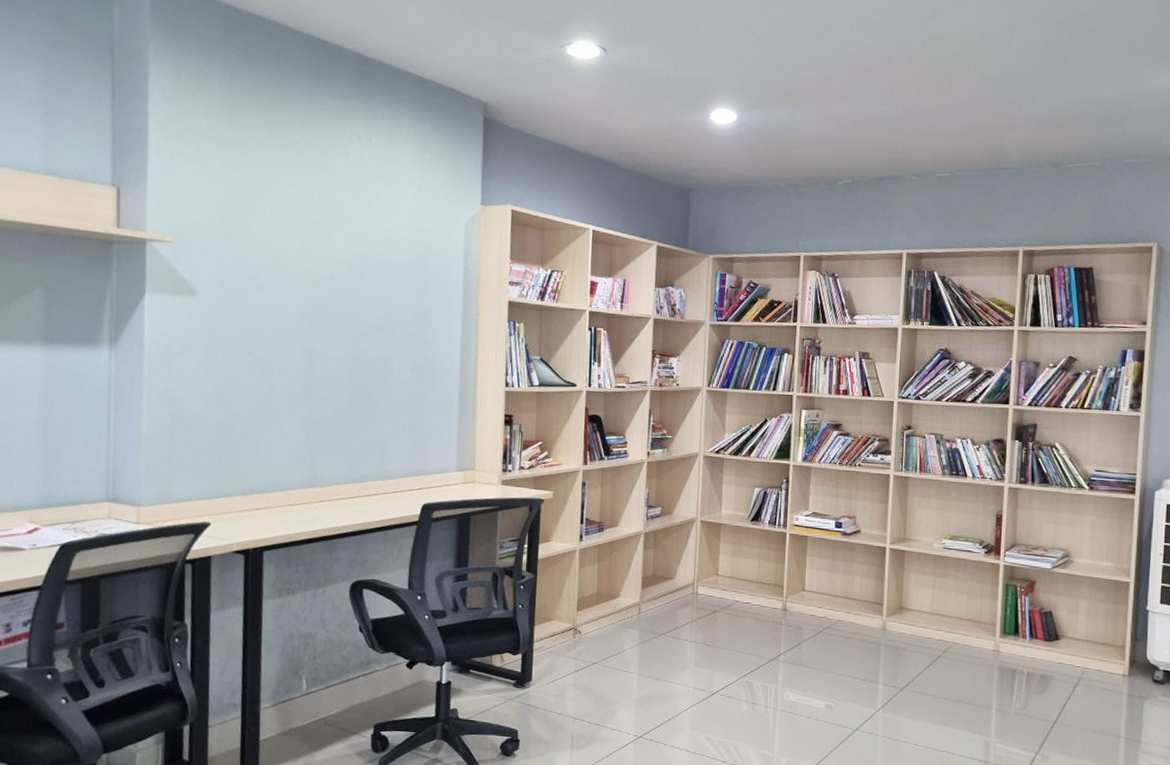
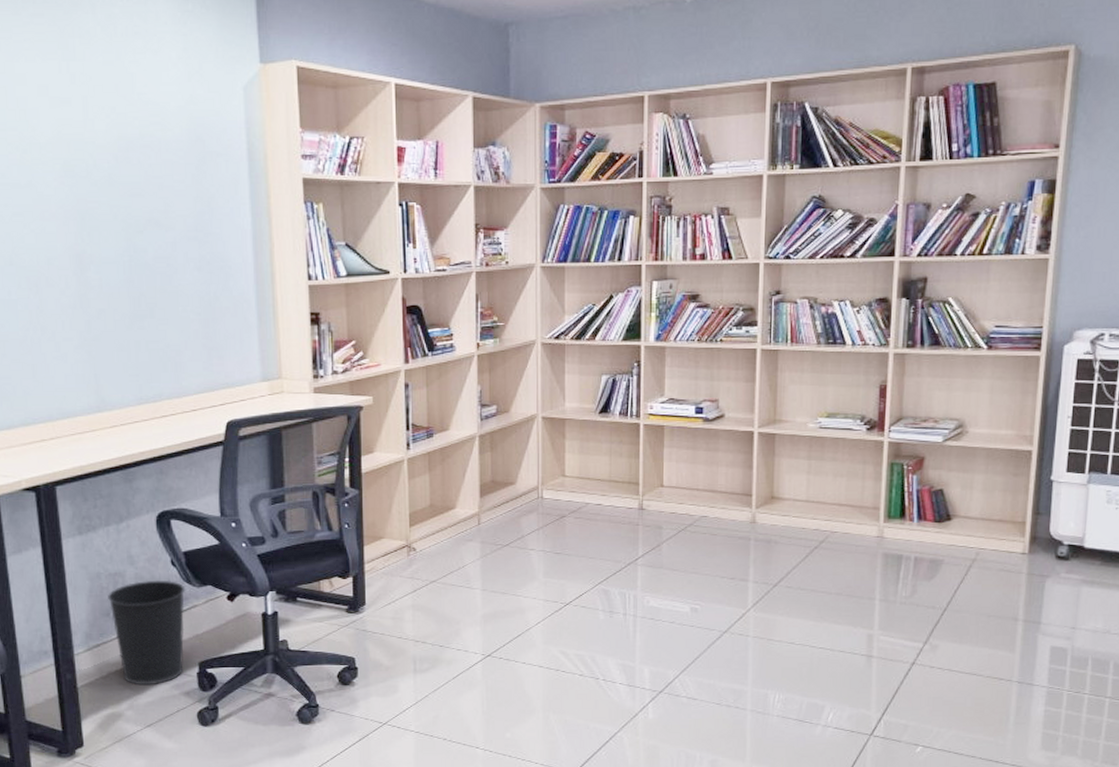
wastebasket: none [298,643,370,744] -> present [108,580,186,686]

